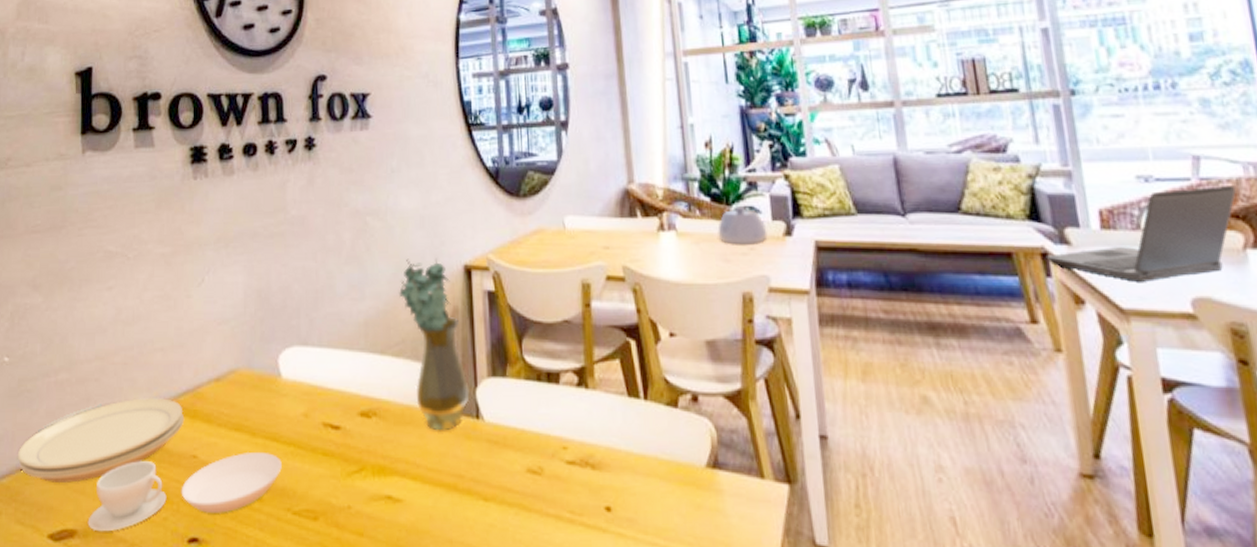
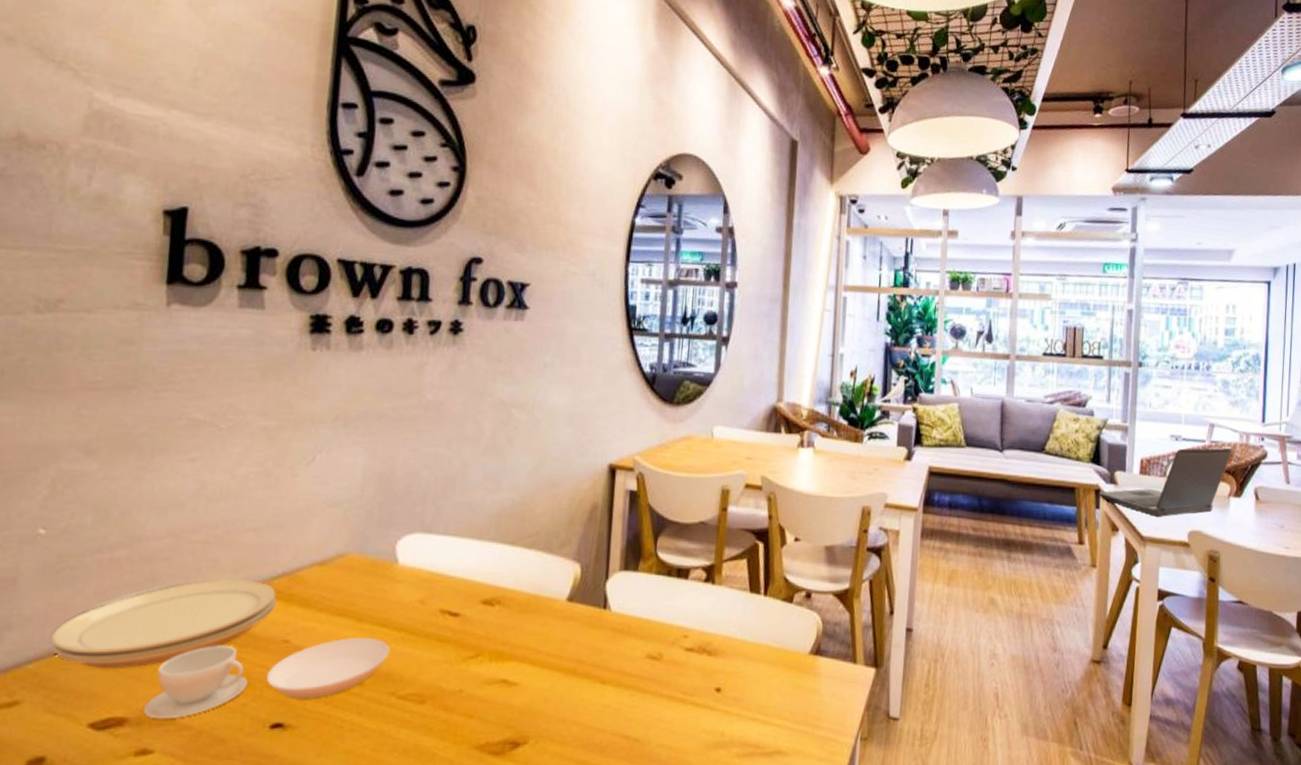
vase: present [399,258,470,431] -> none [538,453,600,620]
sugar bowl: present [718,205,768,247] -> none [849,430,891,467]

